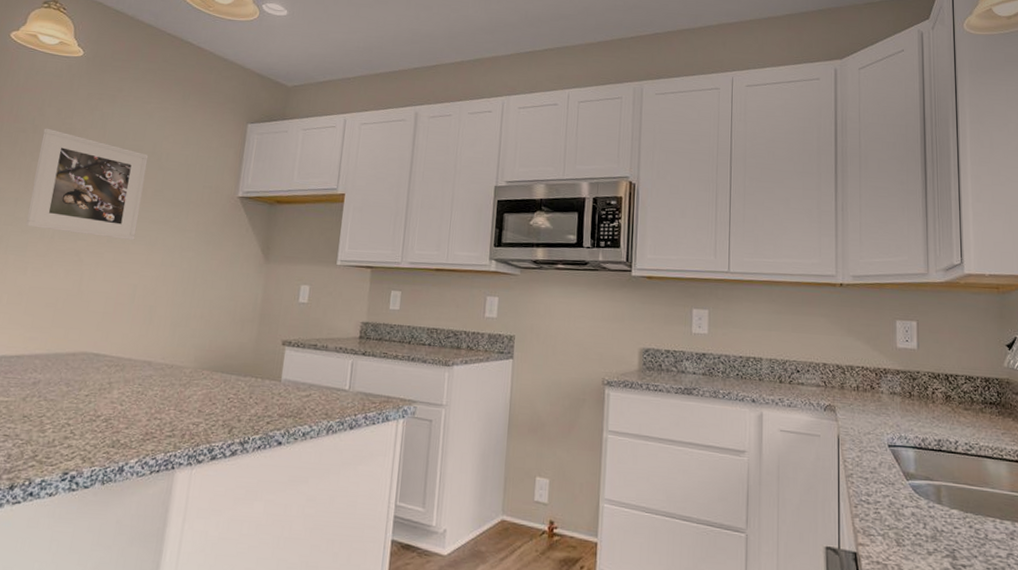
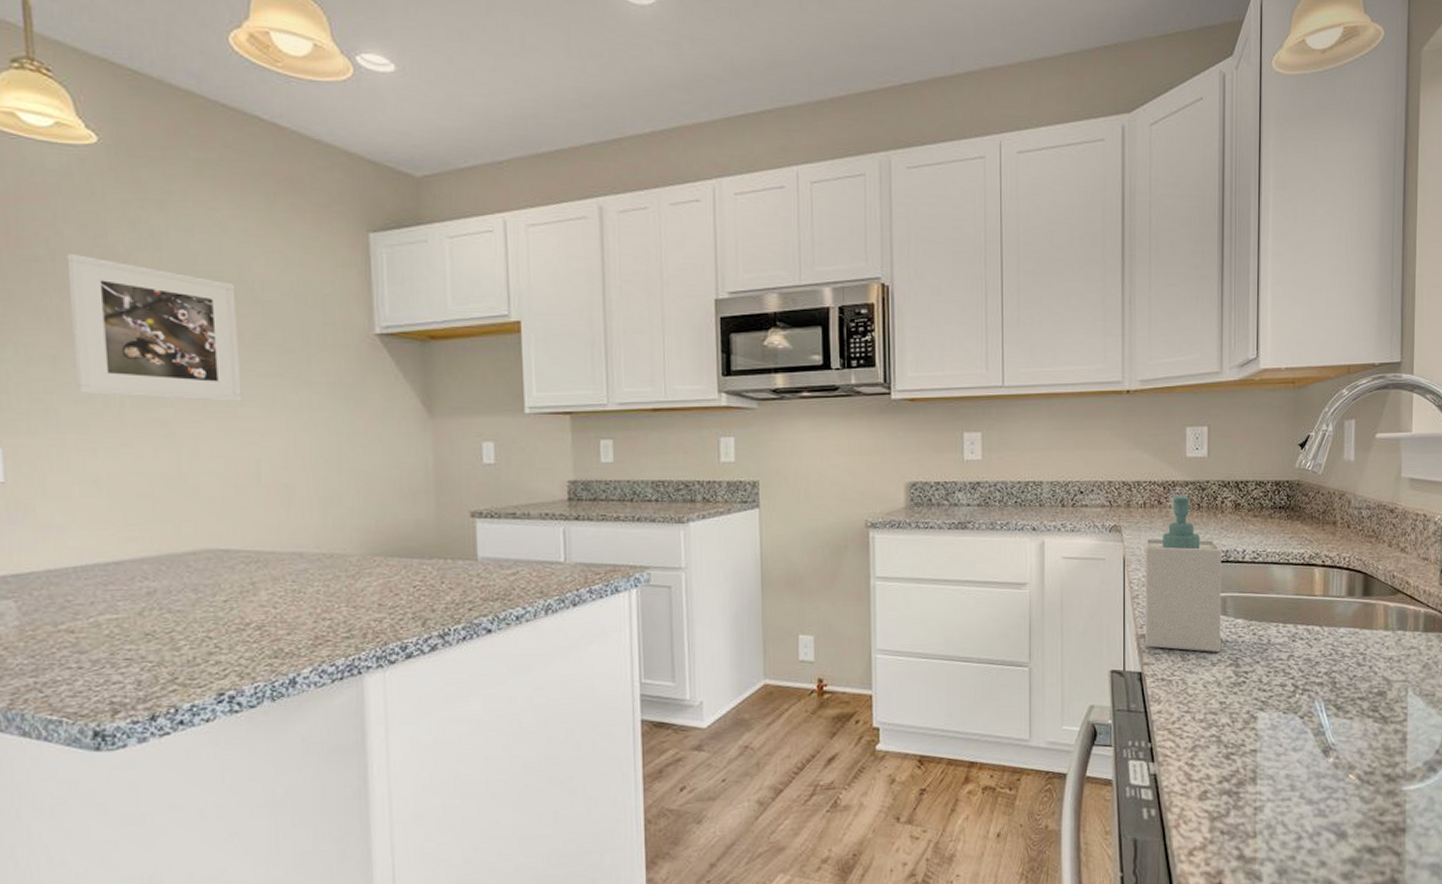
soap bottle: none [858,383,936,541] -> present [1144,496,1221,652]

